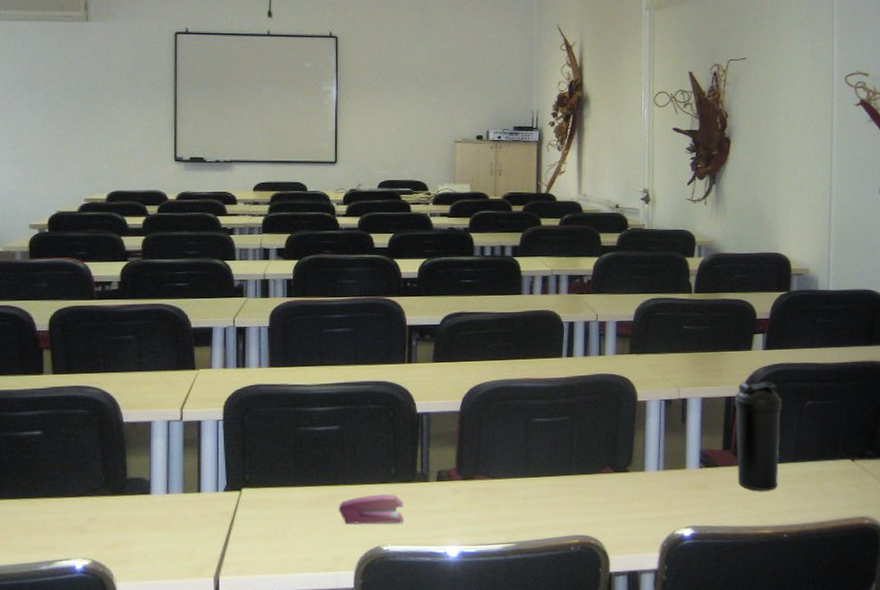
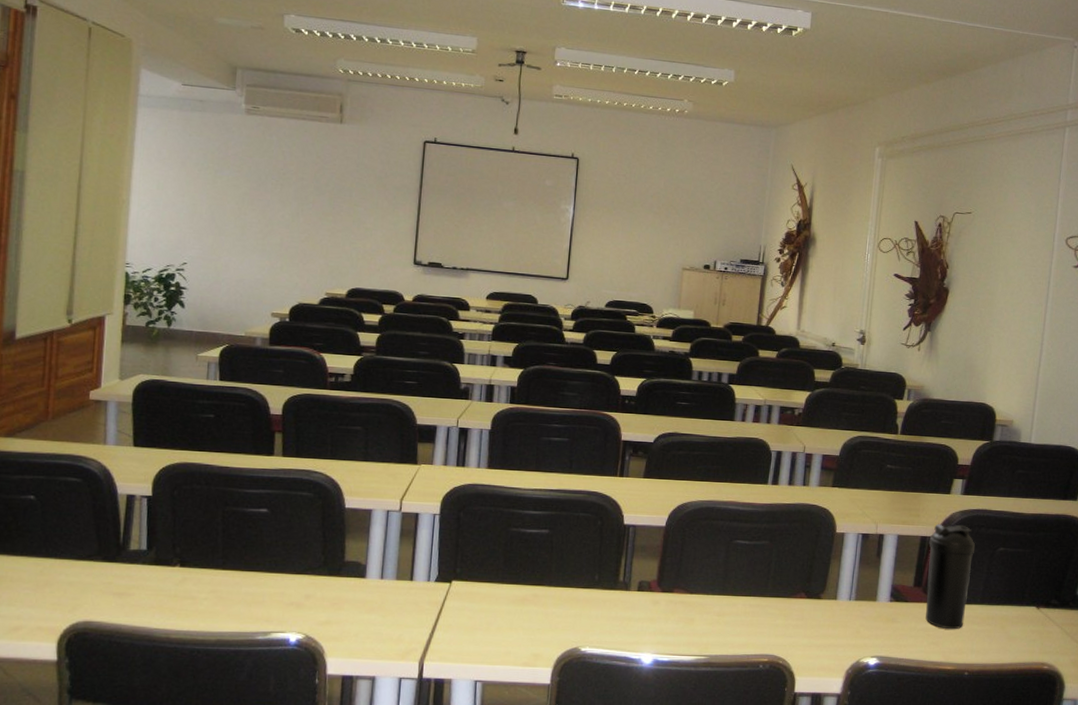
stapler: present [338,494,404,525] -> none [541,598,605,628]

